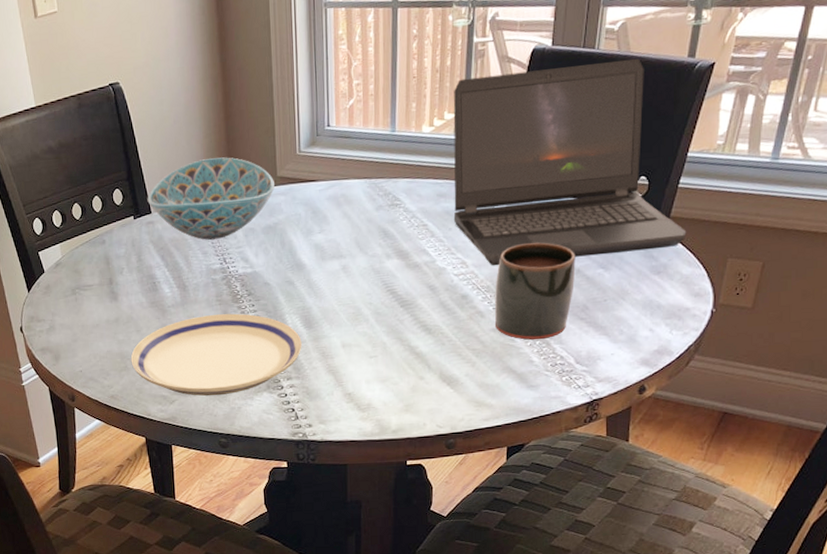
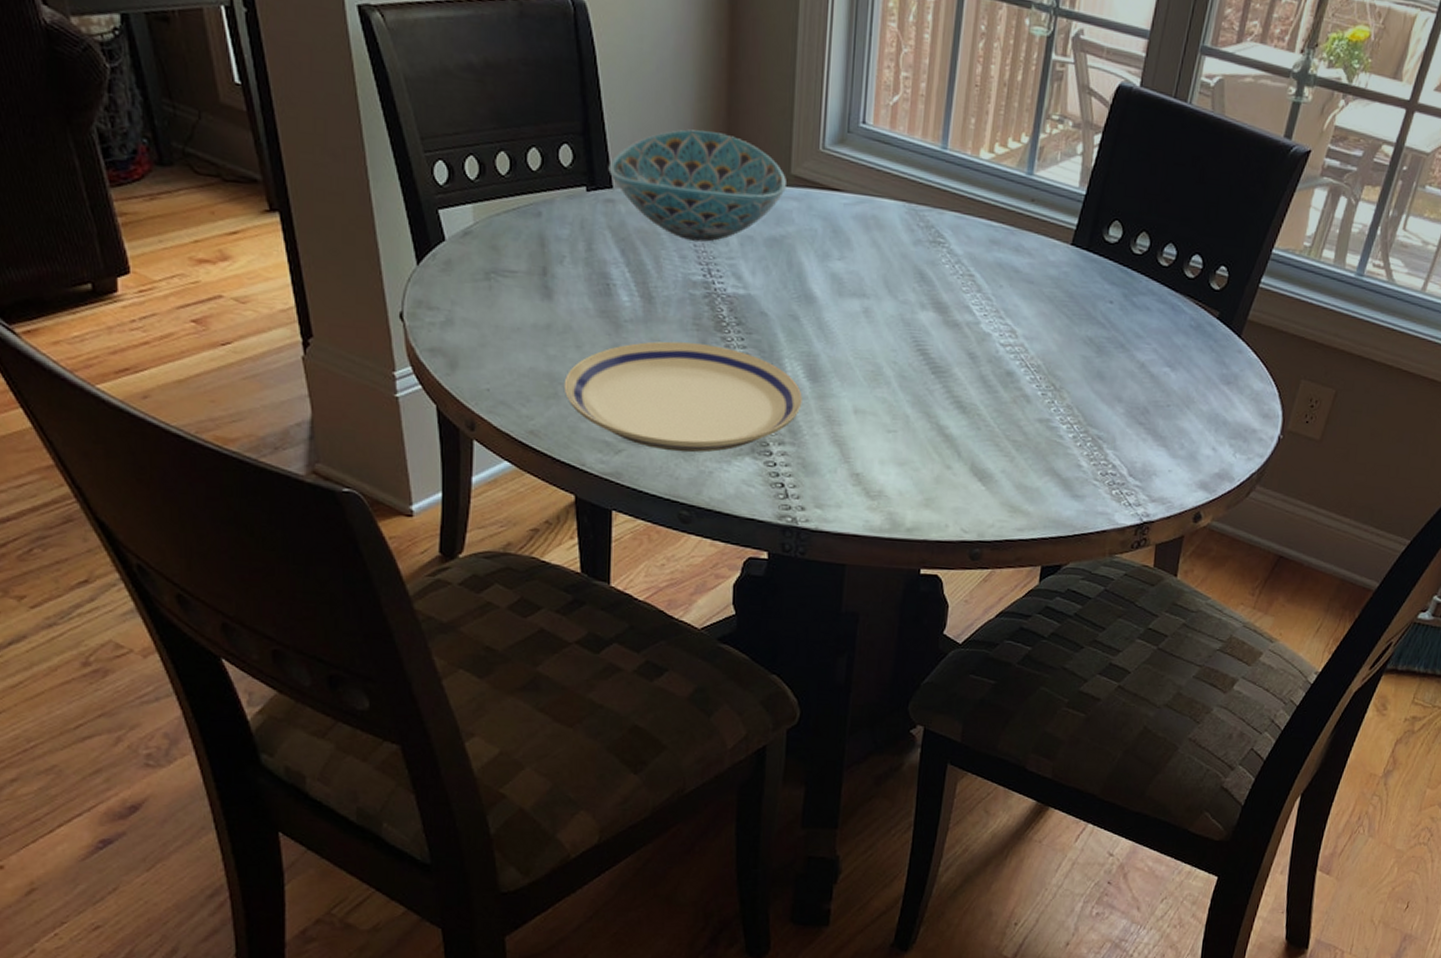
laptop computer: present [453,58,687,266] -> none [1006,101,1263,356]
mug: present [495,242,576,340] -> none [1042,320,1141,441]

